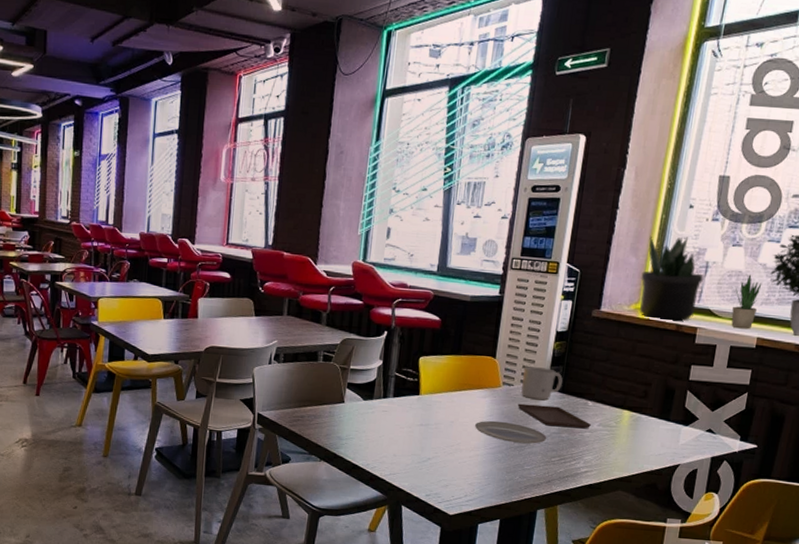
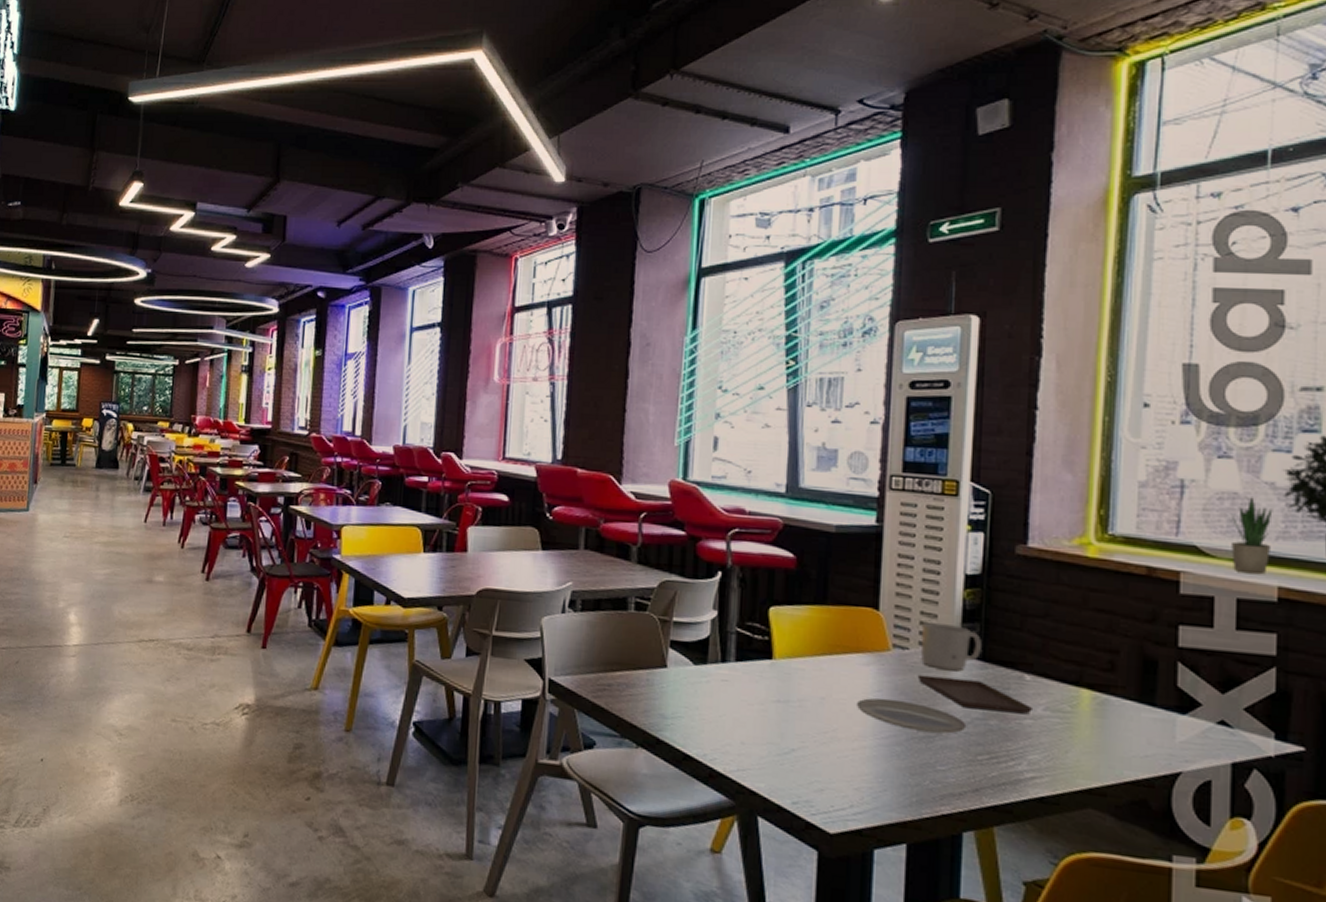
planter: present [640,235,704,321] -> none [1083,444,1179,561]

